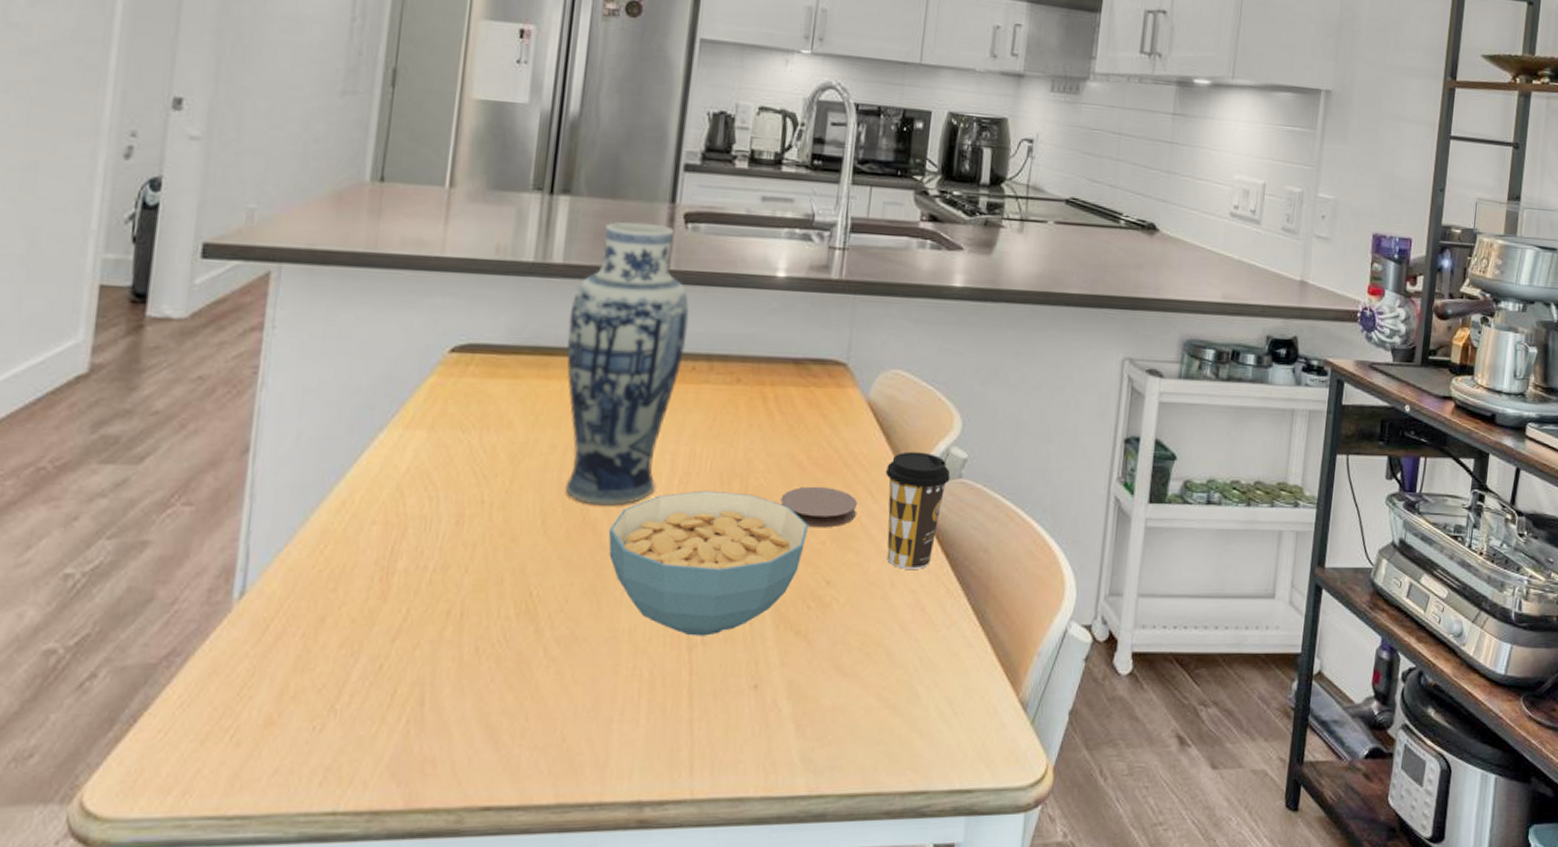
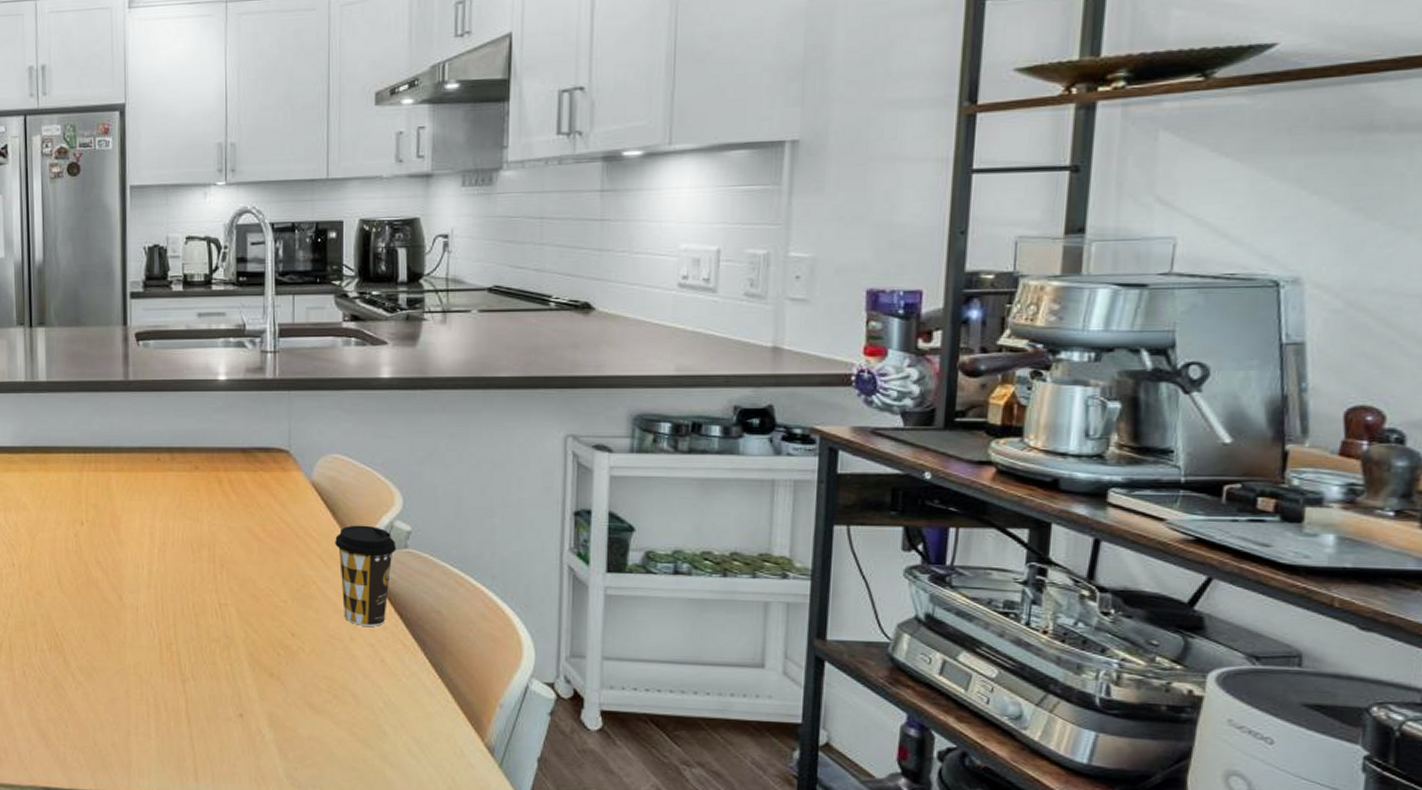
vase: present [565,222,689,506] -> none [57,343,150,569]
cereal bowl: present [608,490,808,636] -> none [108,557,270,673]
coaster: present [780,486,857,528] -> none [244,554,311,589]

